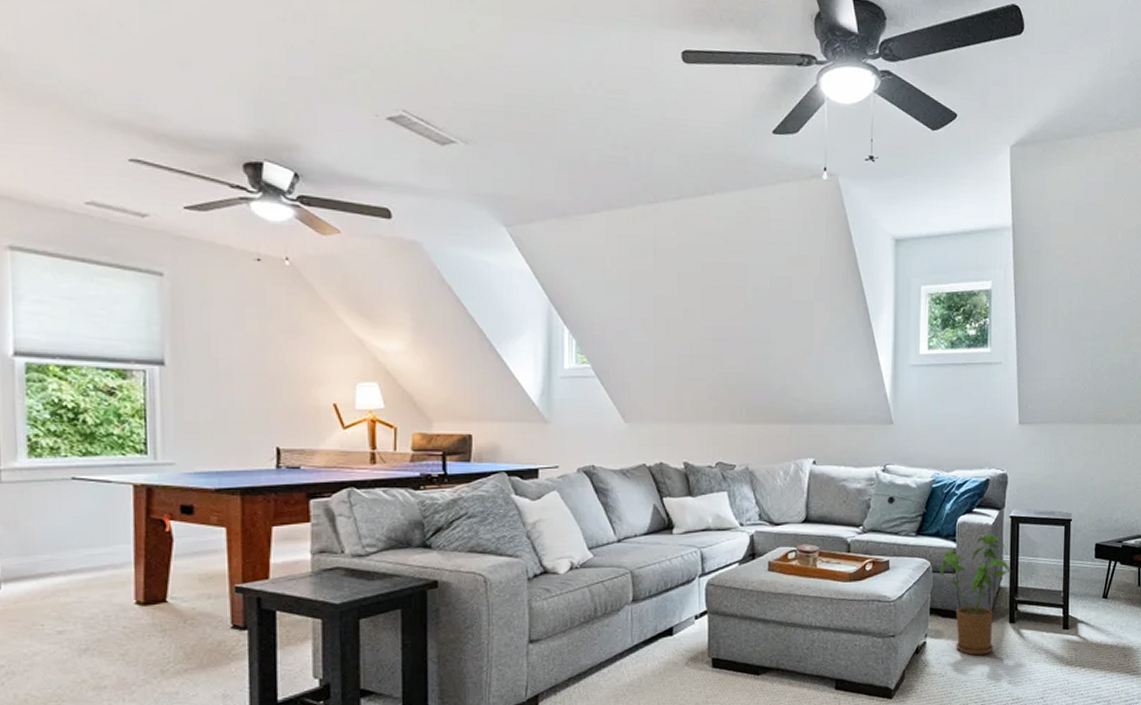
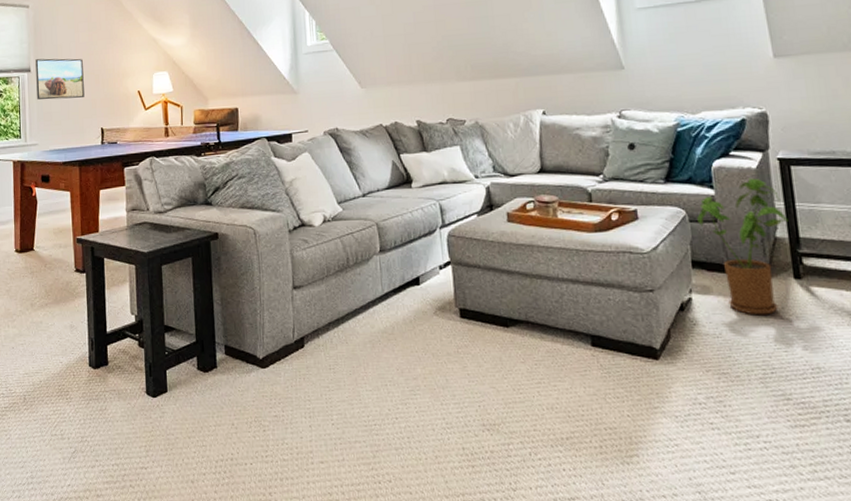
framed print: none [173,349,252,406] -> present [35,58,85,100]

